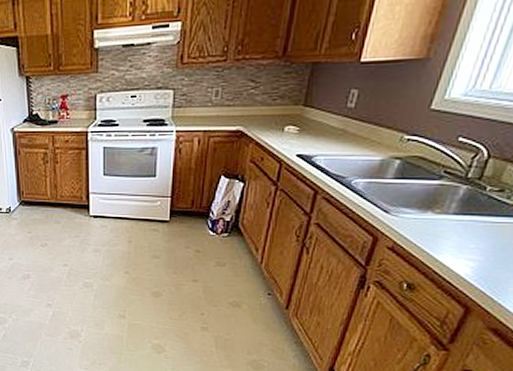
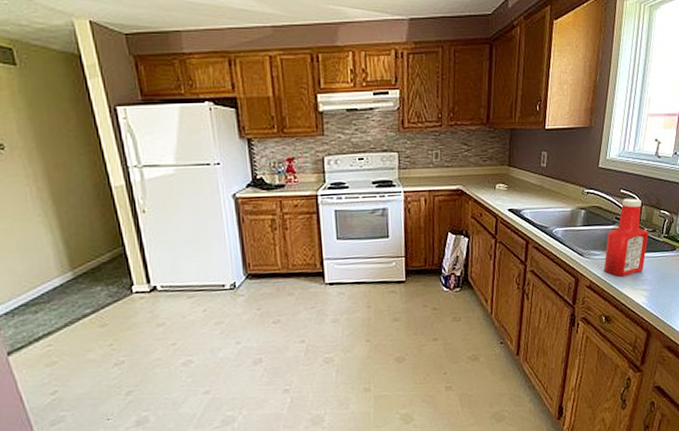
ketchup bottle: none [415,148,492,241] -> present [604,198,649,277]

